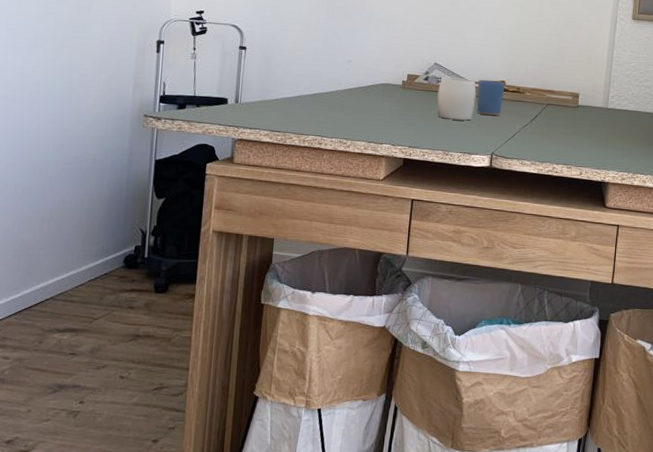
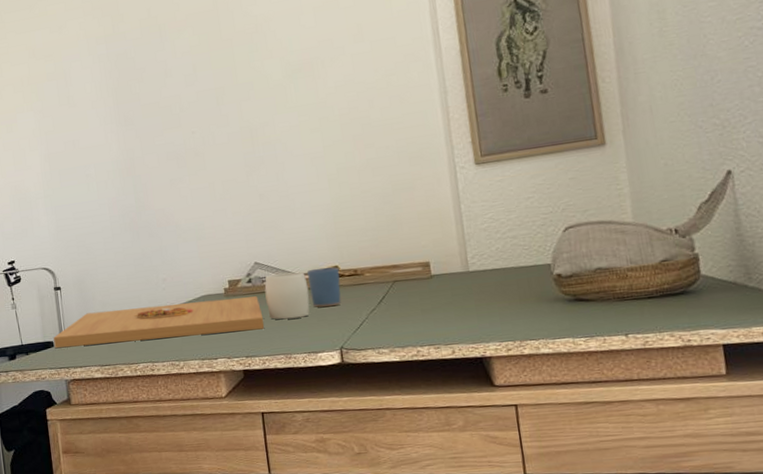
platter: none [228,78,432,125] -> present [53,296,264,349]

